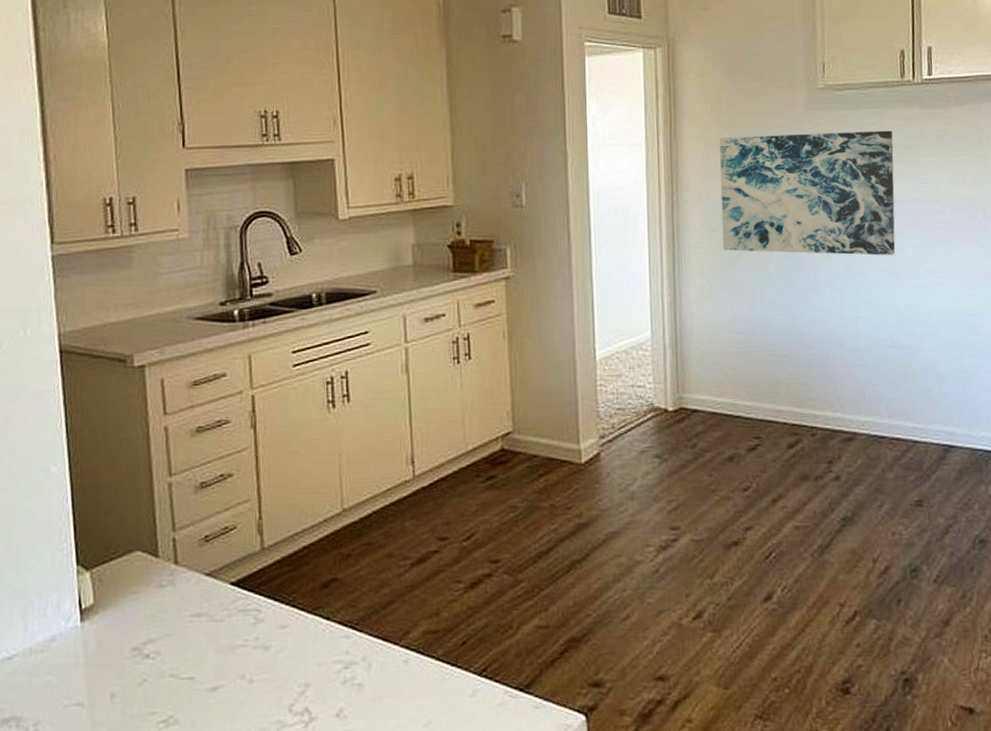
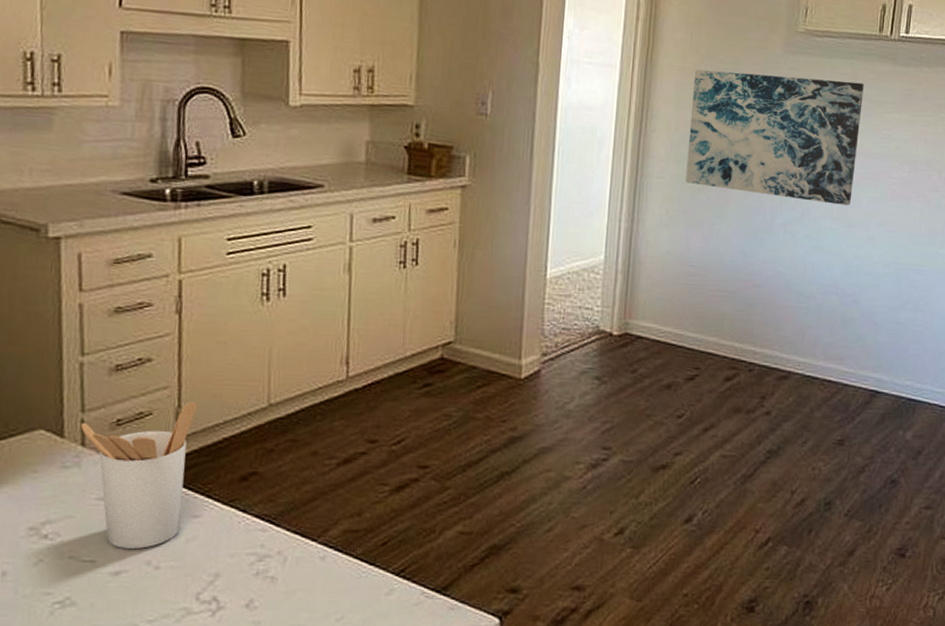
utensil holder: none [172,513,276,664] -> present [80,402,197,549]

